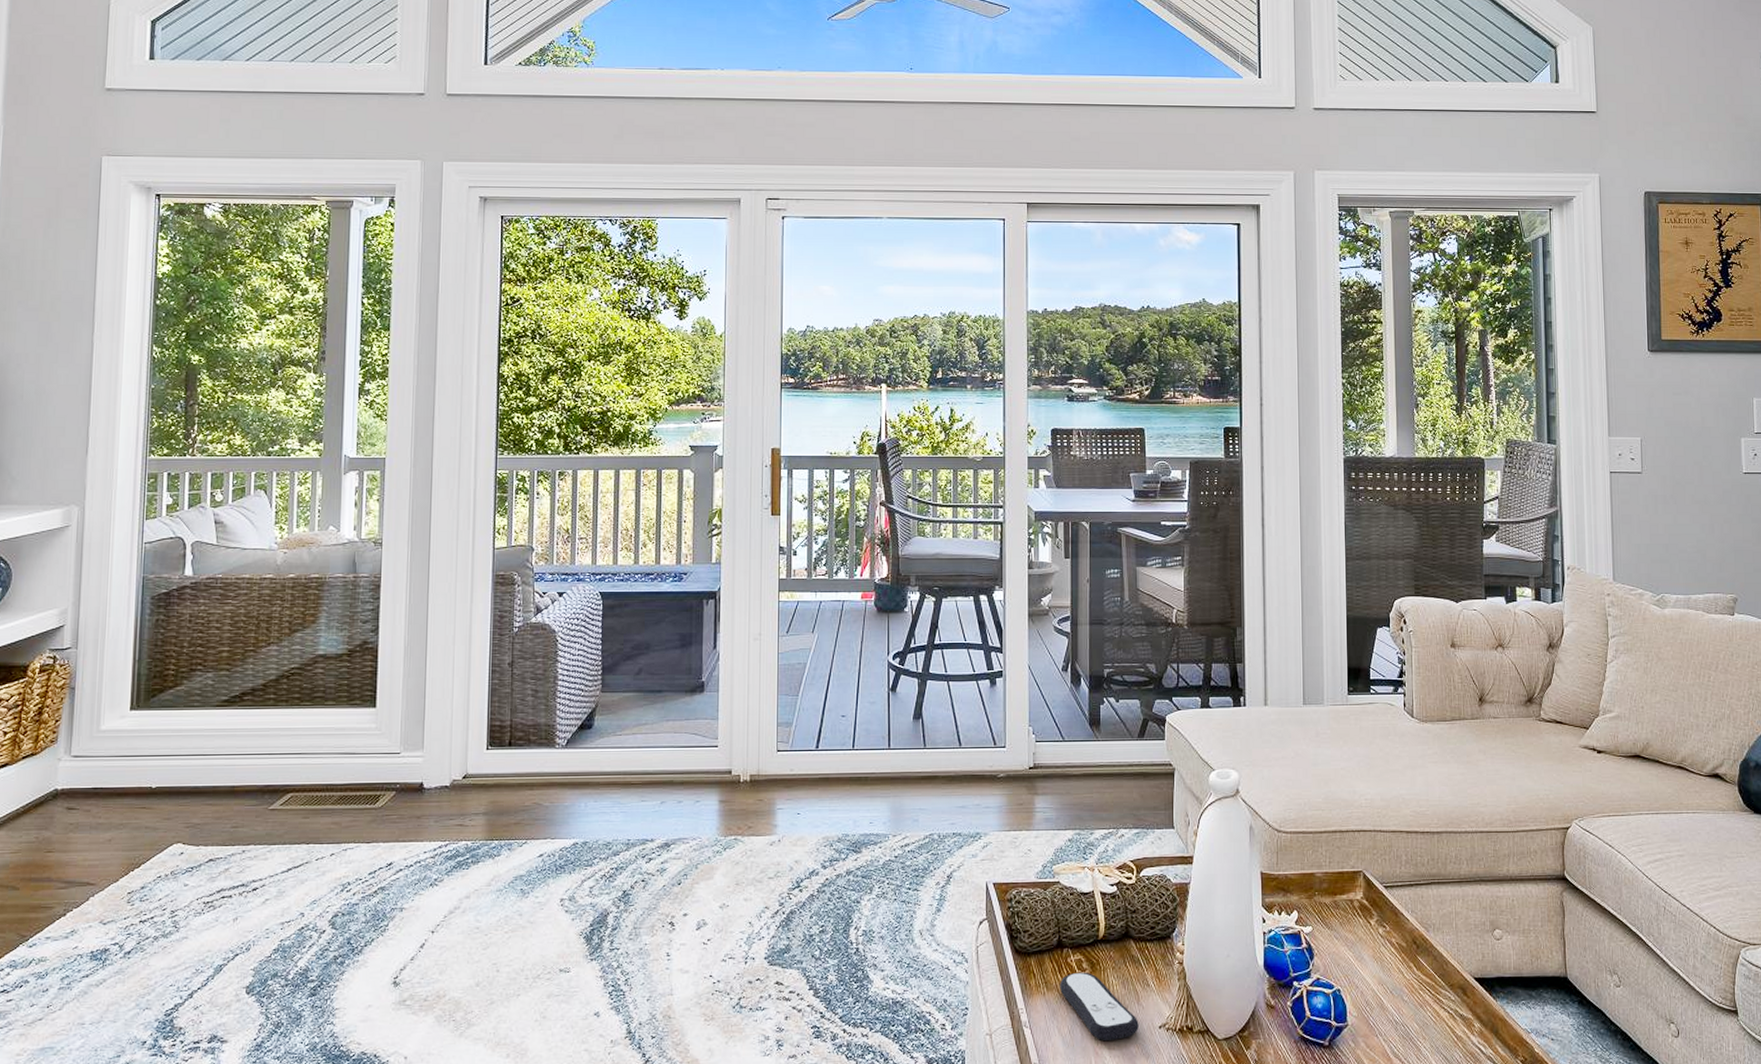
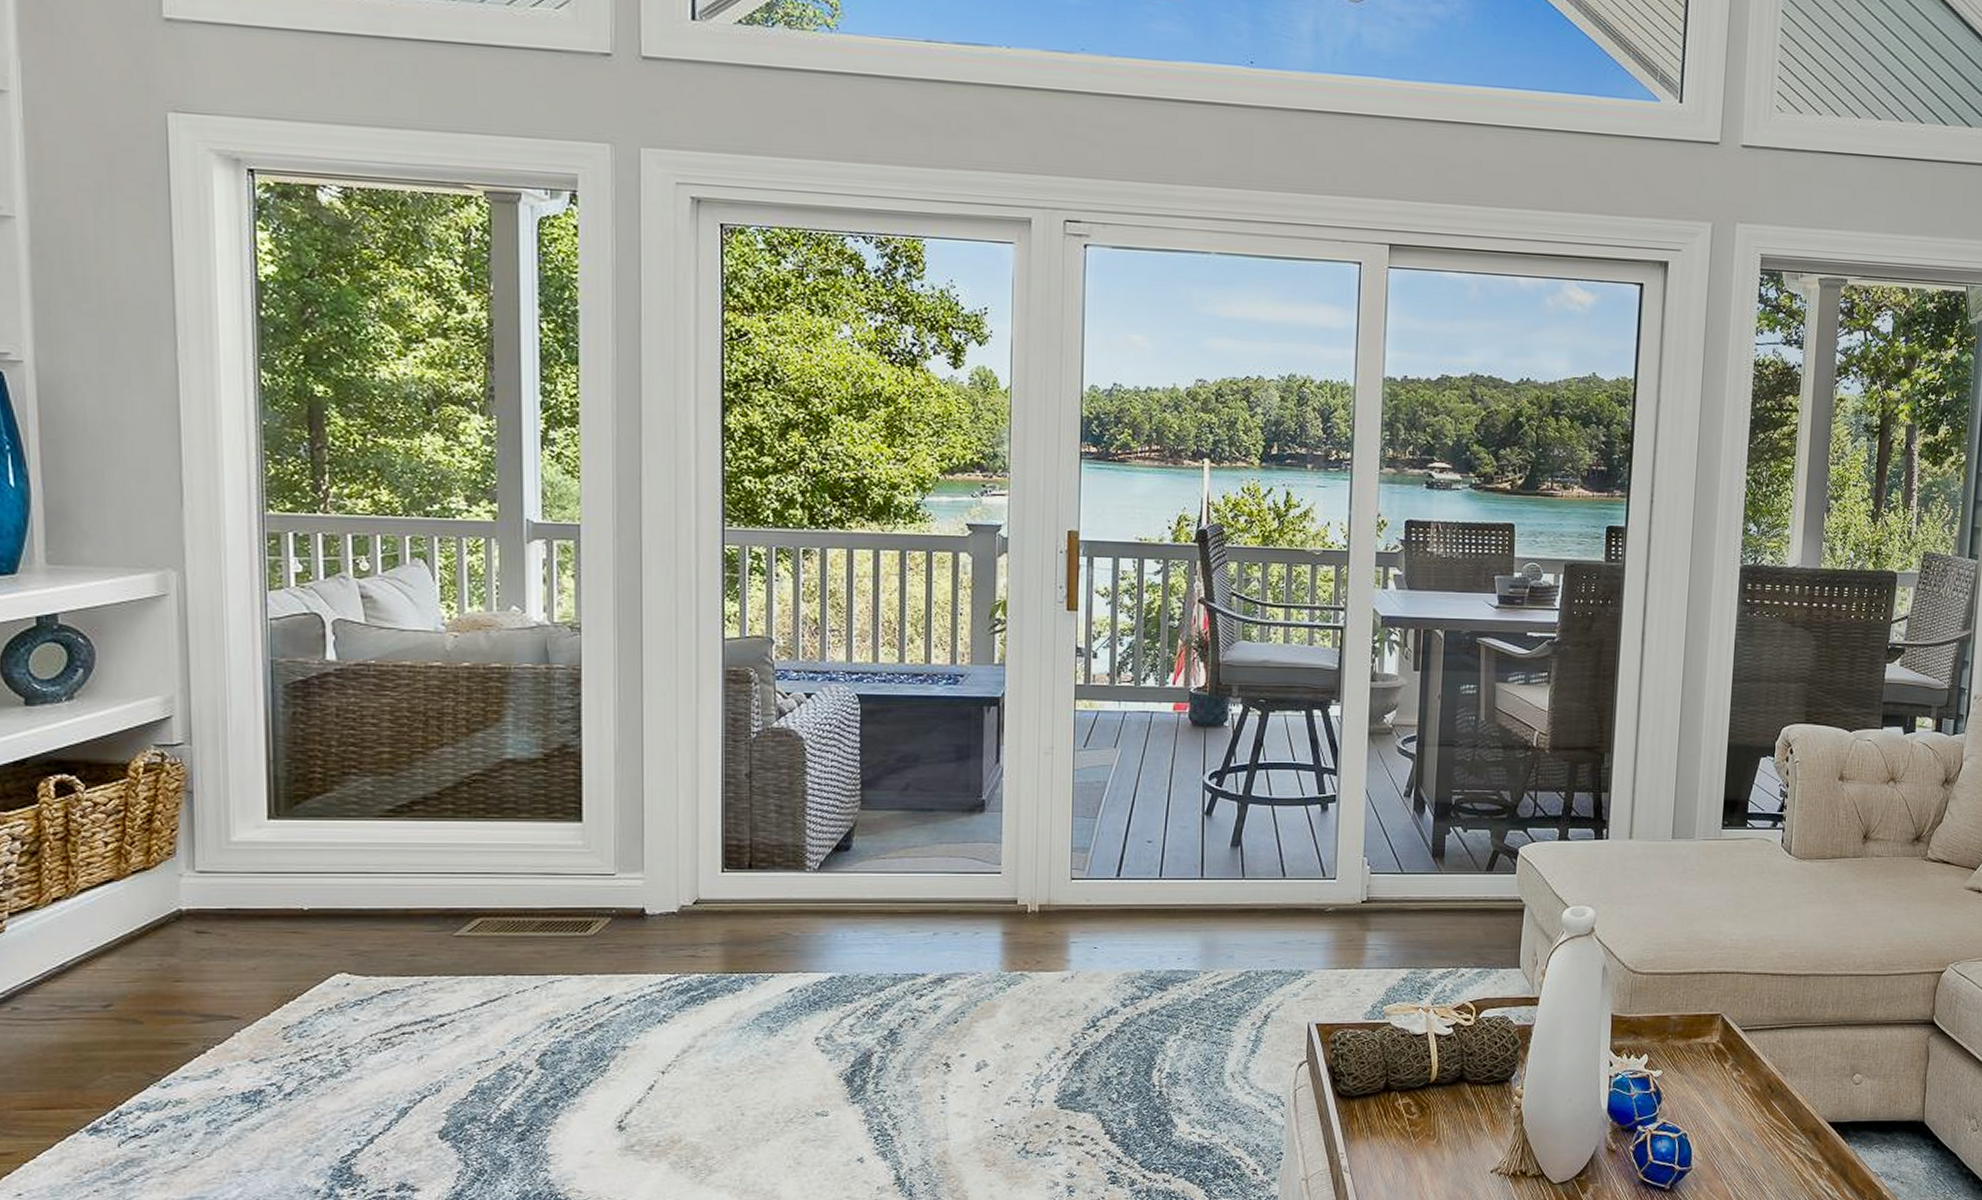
remote control: present [1060,972,1139,1042] -> none [1385,1116,1469,1186]

